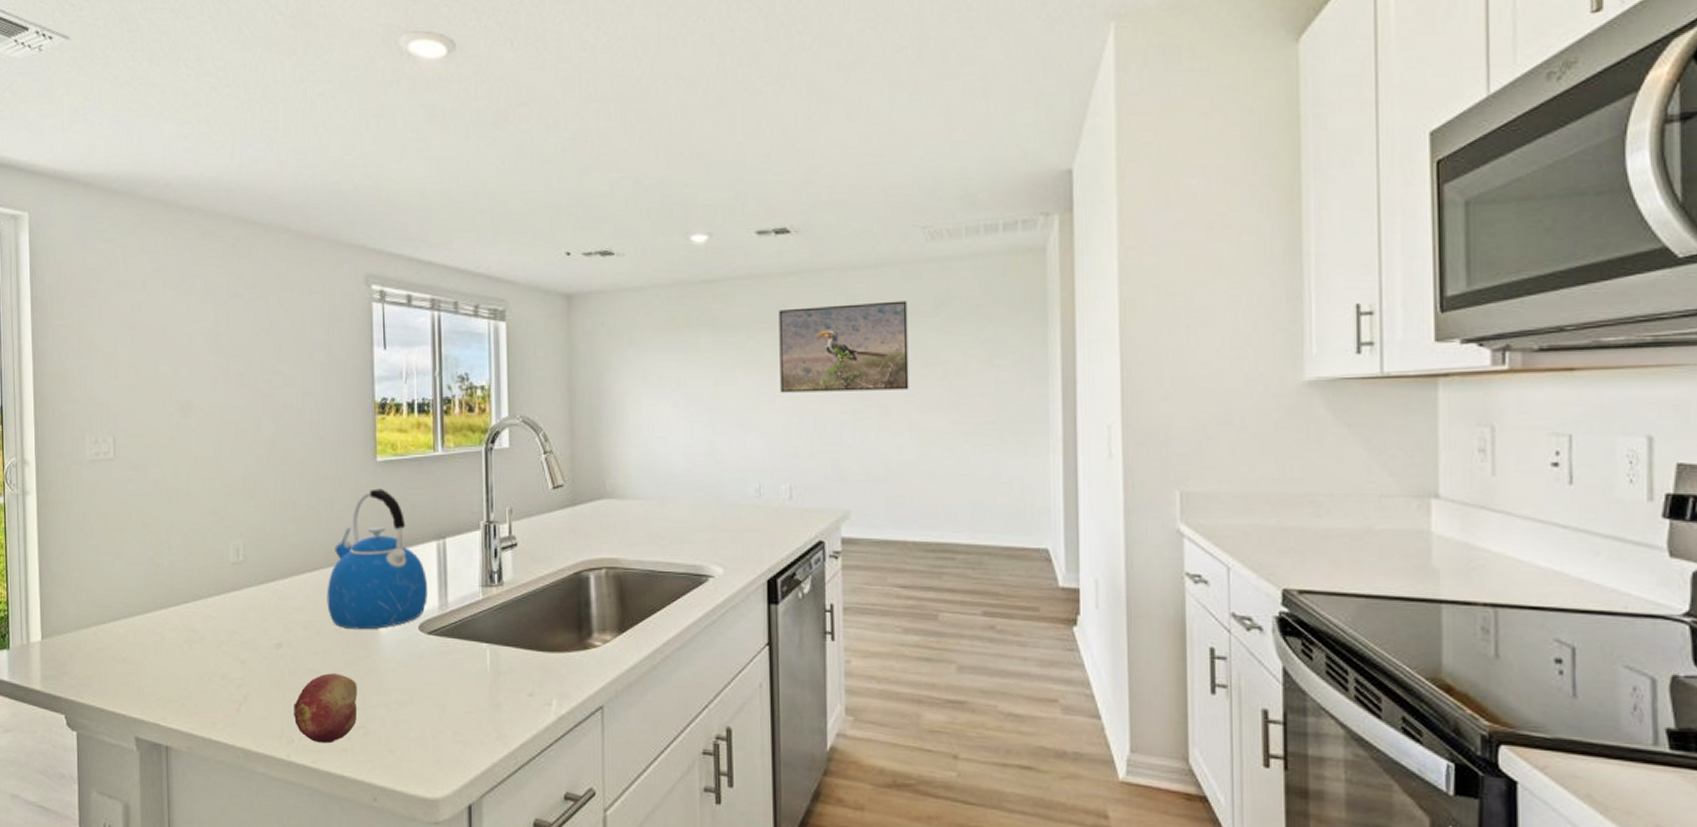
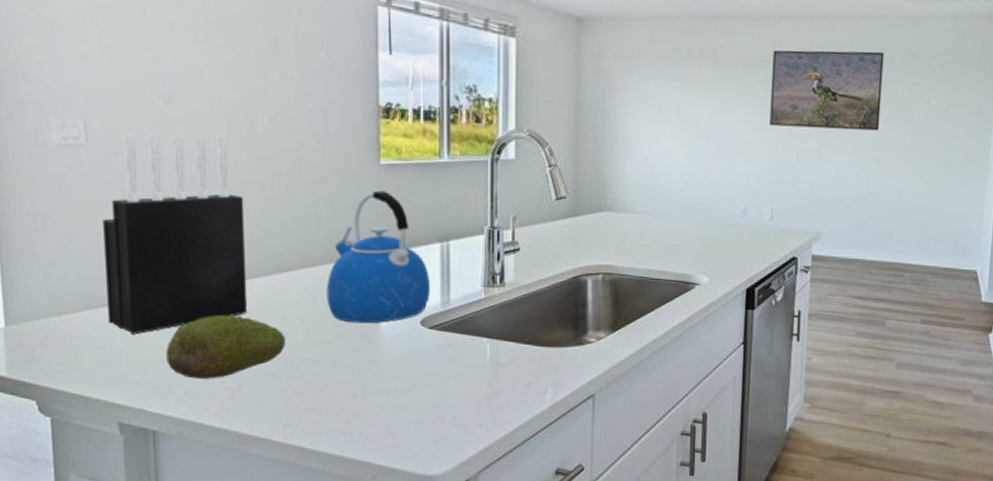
knife block: none [126,441,254,646] -> present [103,134,248,335]
fruit: none [179,624,289,692] -> present [166,315,286,379]
fruit: present [293,673,358,744] -> none [290,363,357,428]

